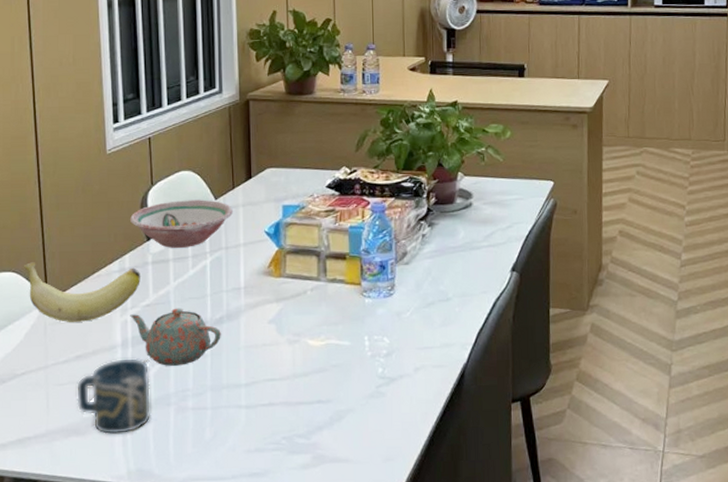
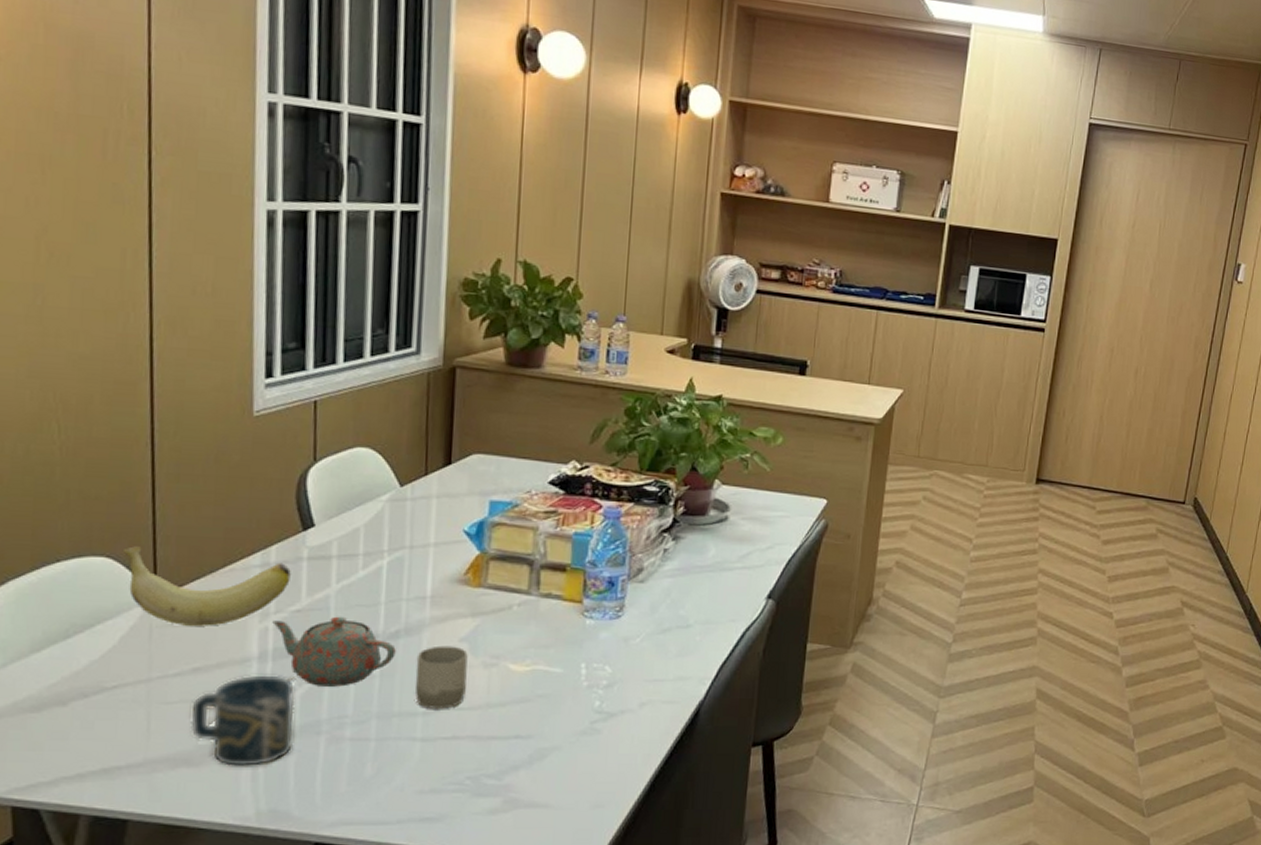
bowl: present [130,199,234,248] -> none [281,483,425,543]
cup: none [237,327,276,381] -> present [415,645,468,709]

